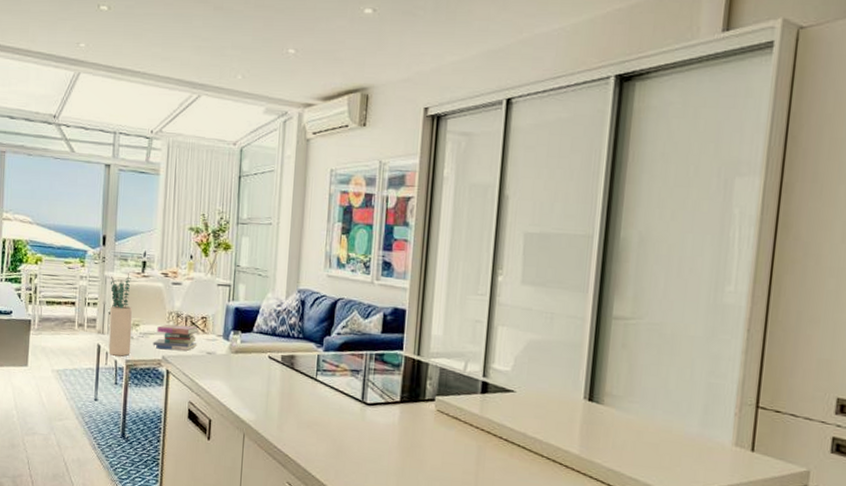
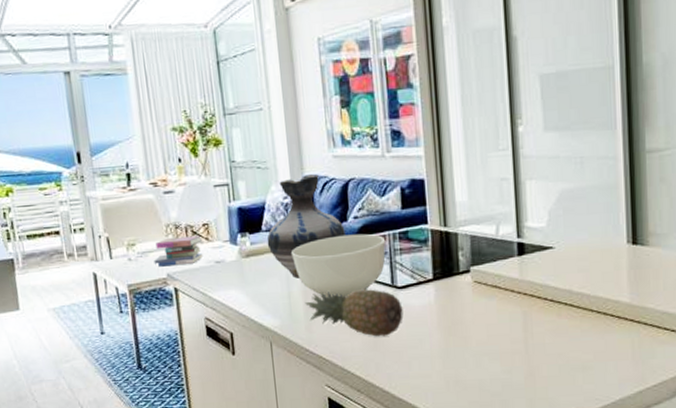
vase: present [108,273,133,357] -> none [94,189,131,283]
ceramic jug: none [255,288,327,380] -> present [267,174,345,279]
bowl: none [275,347,363,406] -> present [290,233,386,299]
fruit: none [281,396,368,447] -> present [305,289,404,337]

